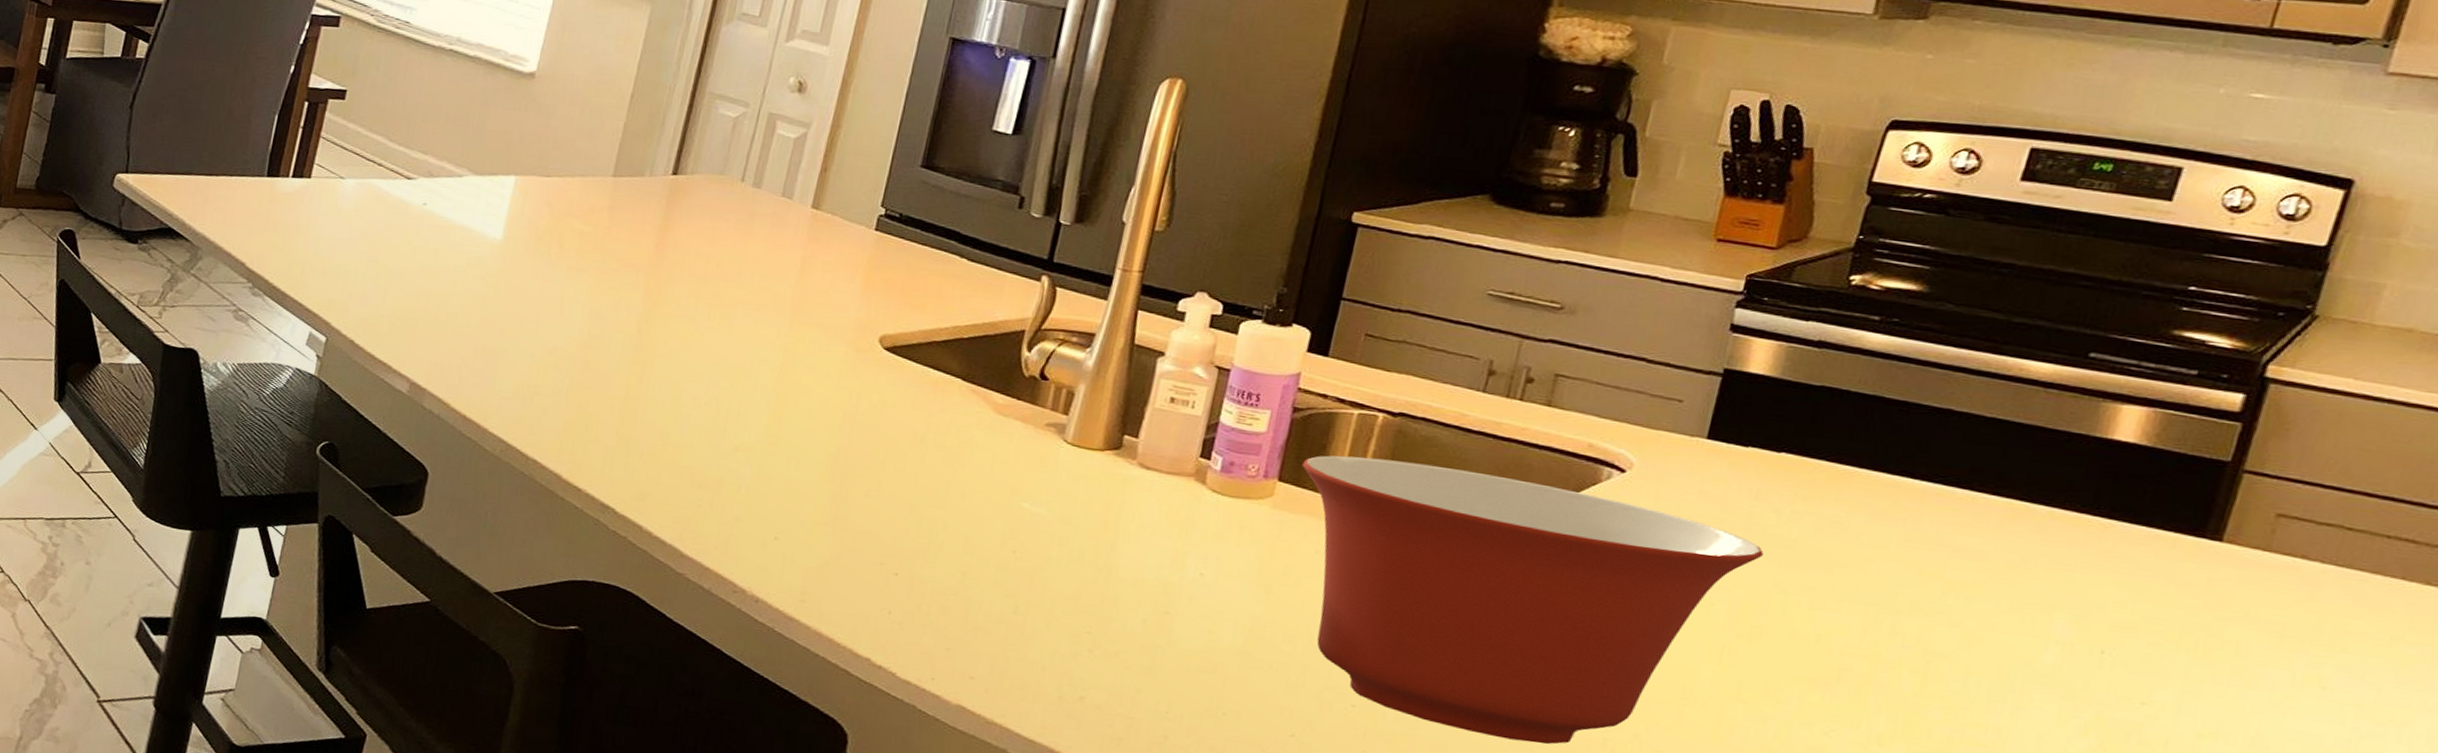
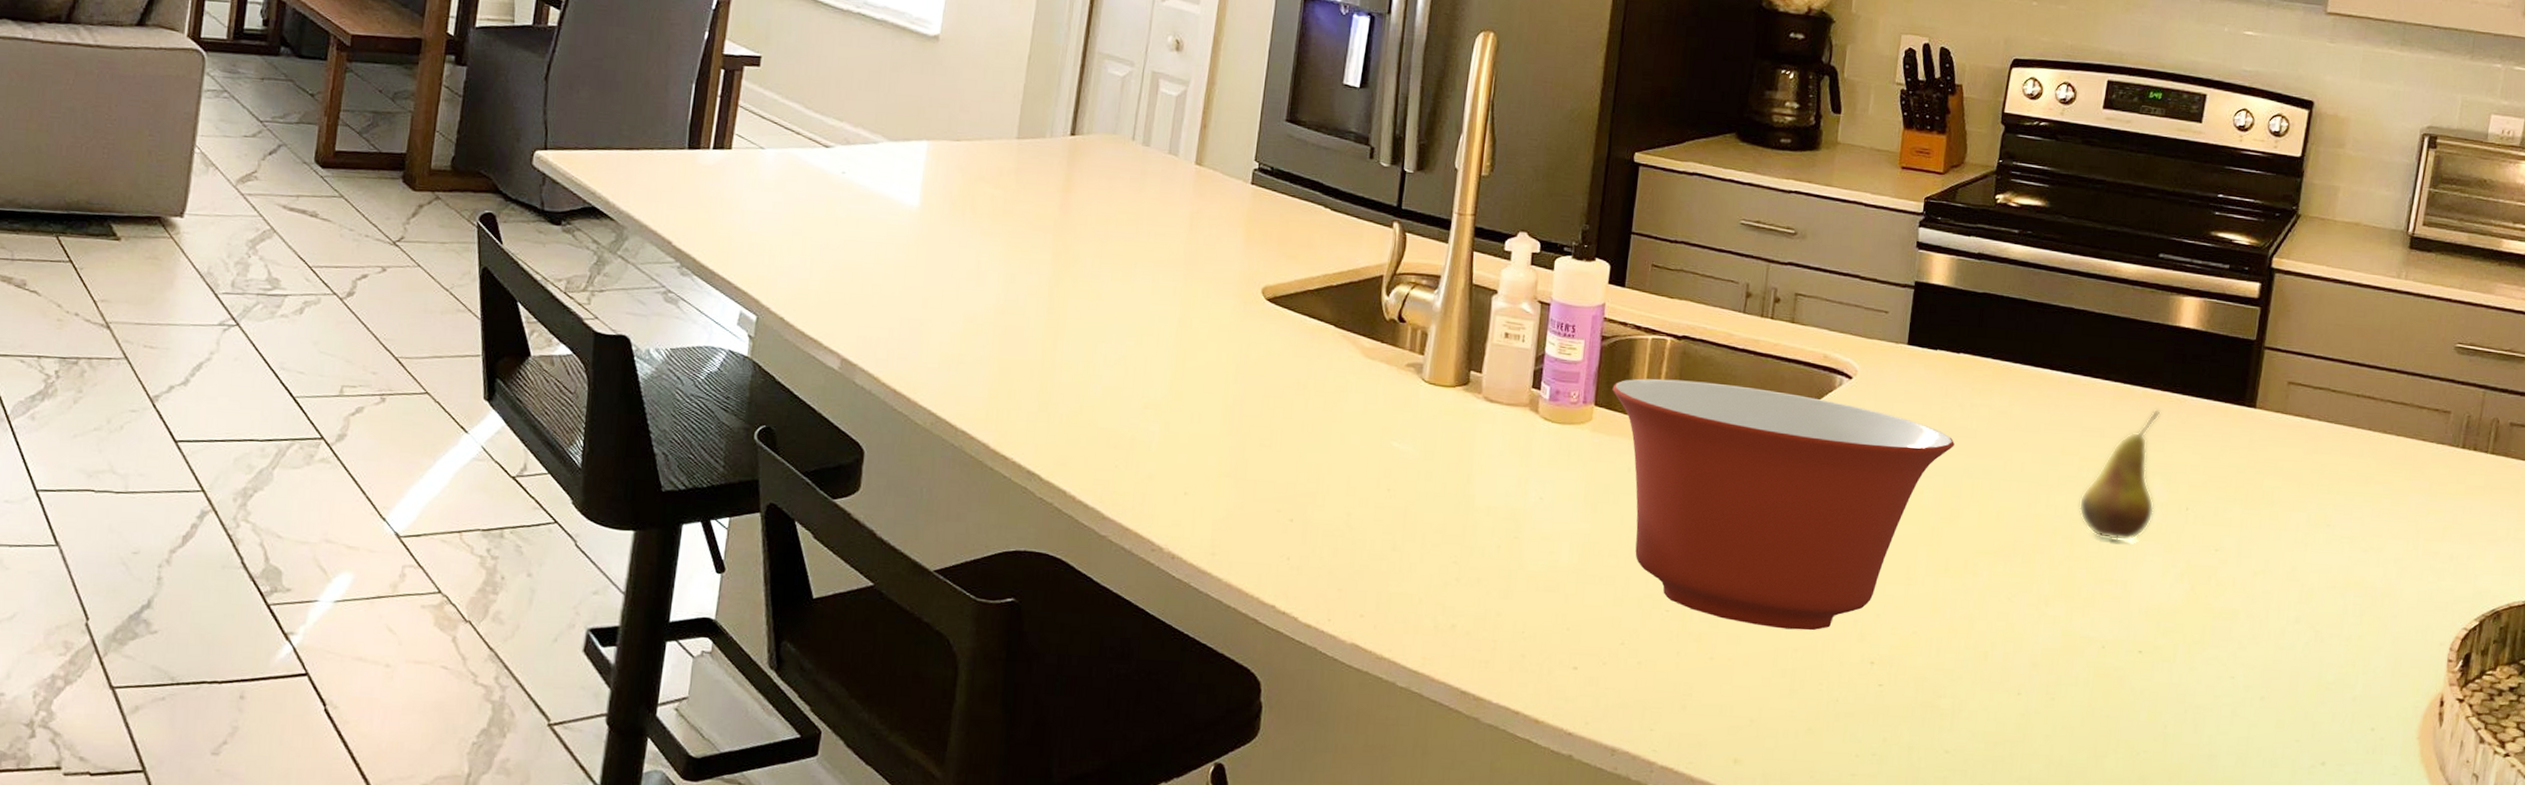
fruit: none [1938,534,2073,683] -> present [2078,409,2161,541]

